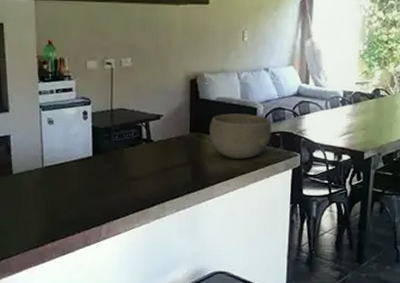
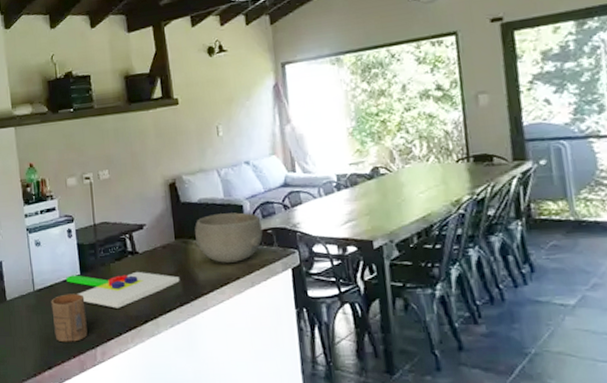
cup: none [60,173,95,218] -> present [51,293,88,343]
chopping board: none [77,156,190,191] -> present [66,271,180,308]

